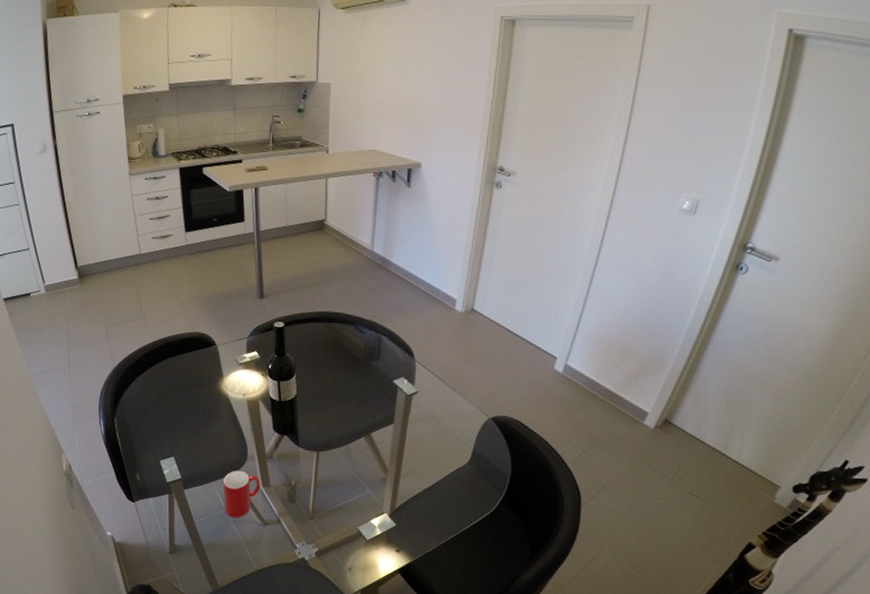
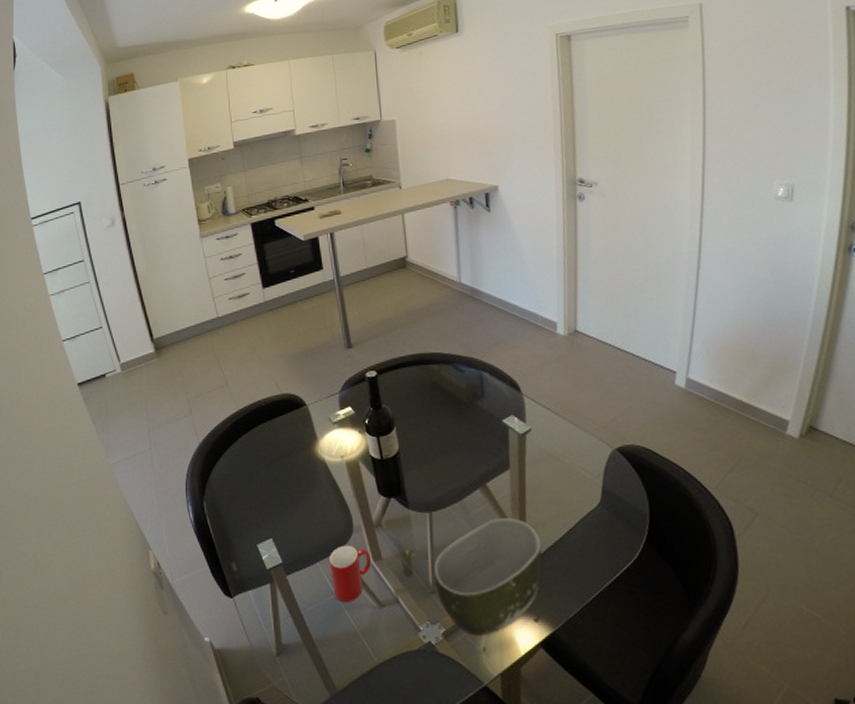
bowl: none [314,464,412,559] -> present [433,518,542,636]

